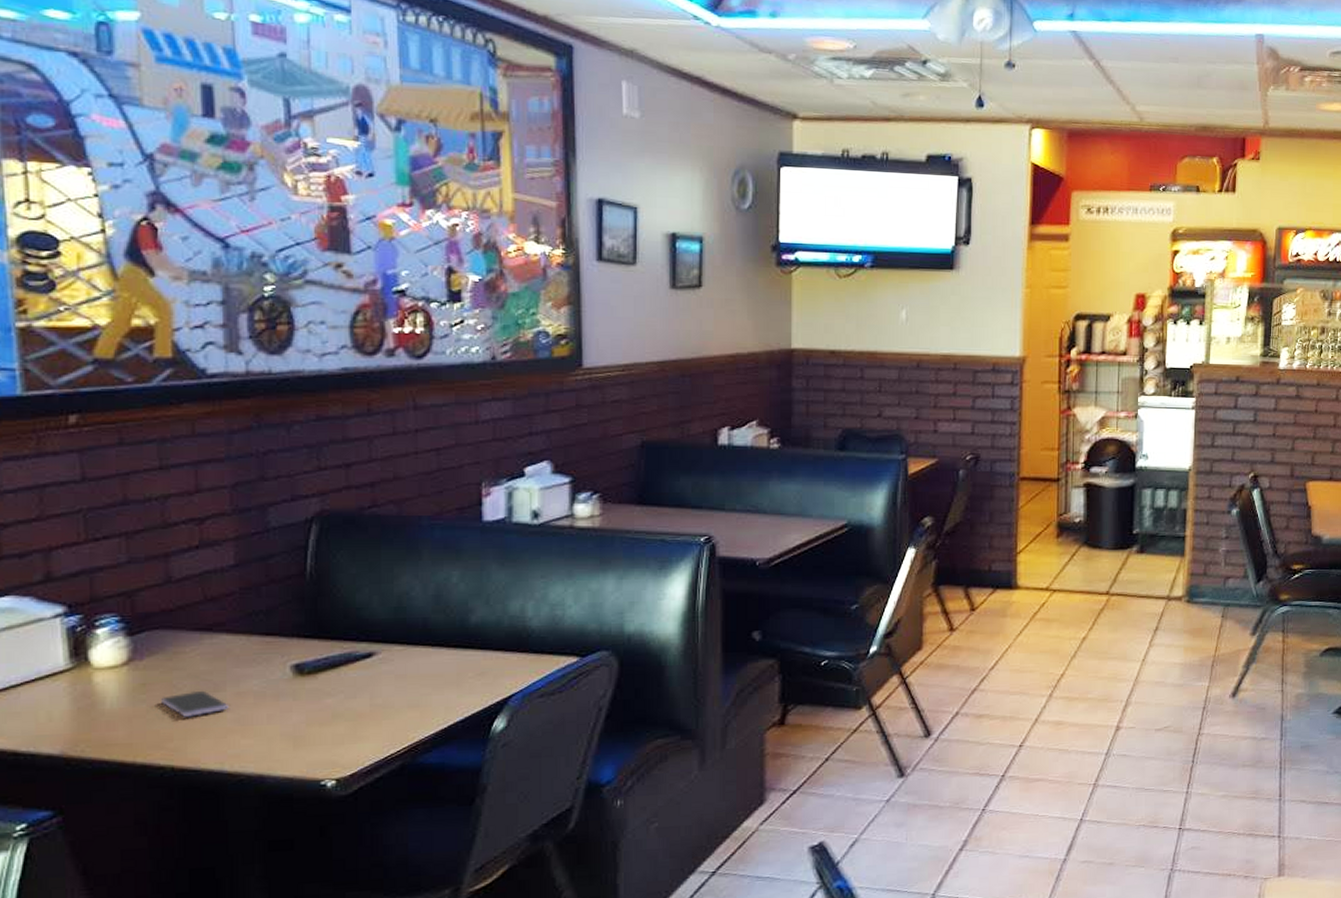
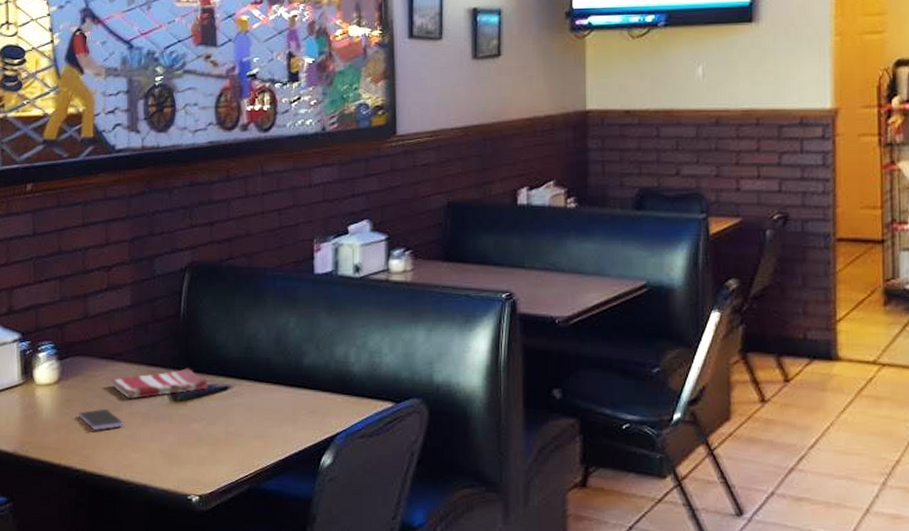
dish towel: none [206,636,345,676] -> present [110,368,208,399]

